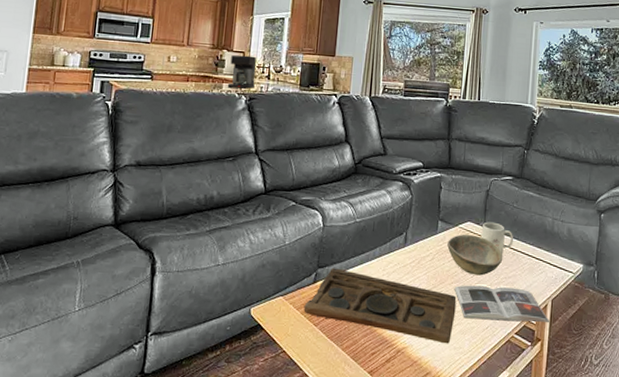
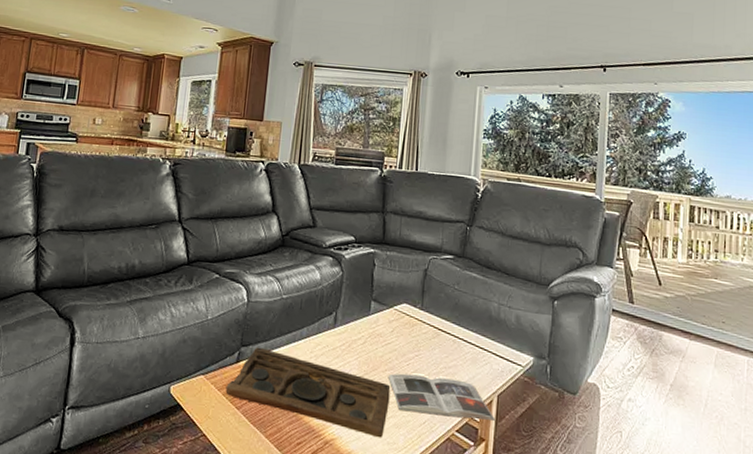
coffee maker: present [227,54,257,89] -> none [151,118,182,154]
bowl: present [447,234,503,276] -> none [381,317,443,364]
mug: present [481,222,514,255] -> none [418,304,455,342]

